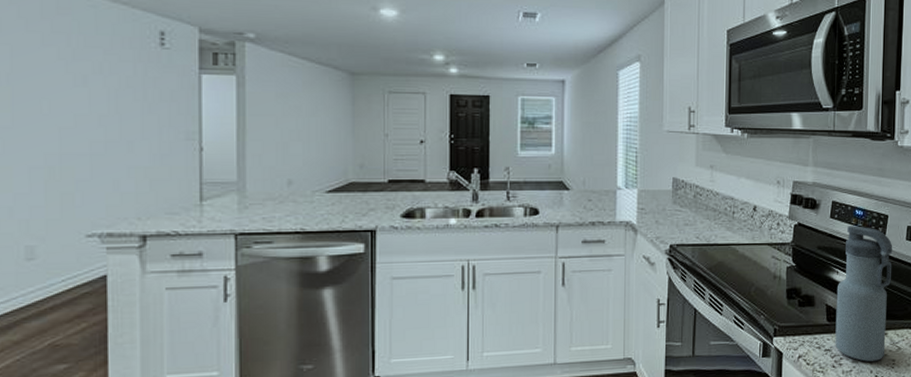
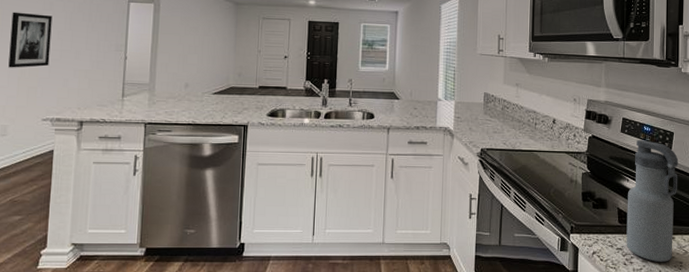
wall art: none [26,90,90,168] -> present [8,12,52,68]

